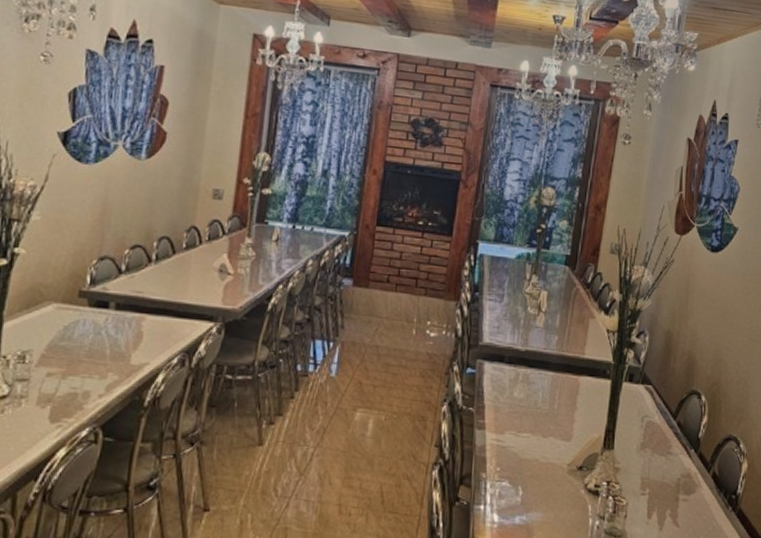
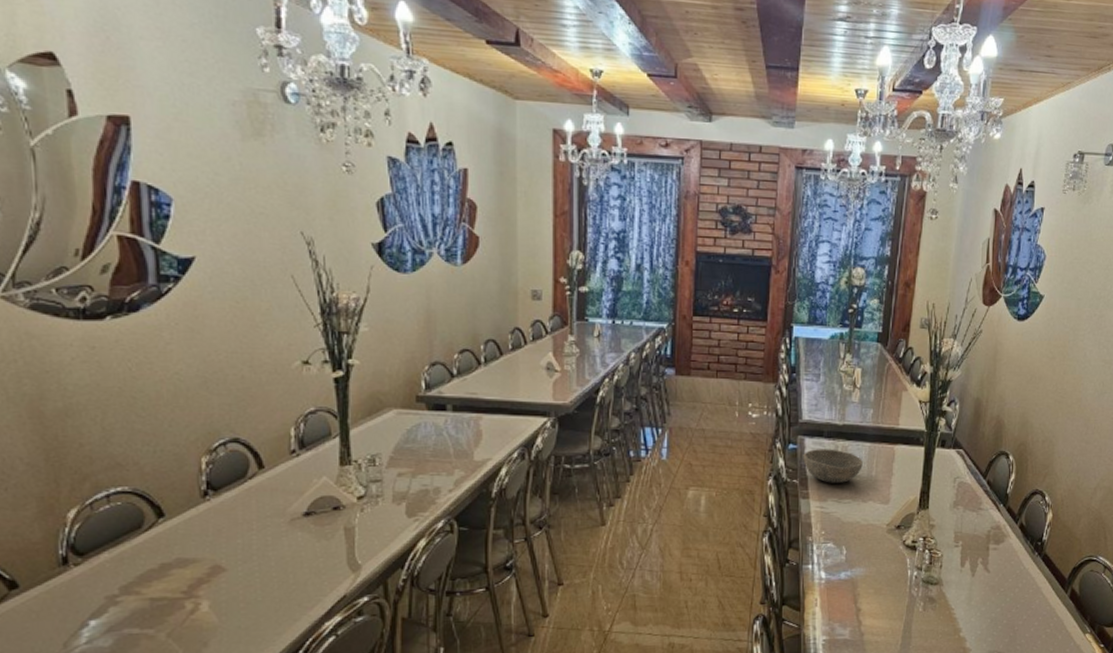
bowl: none [481,375,545,414] -> present [803,449,863,483]

